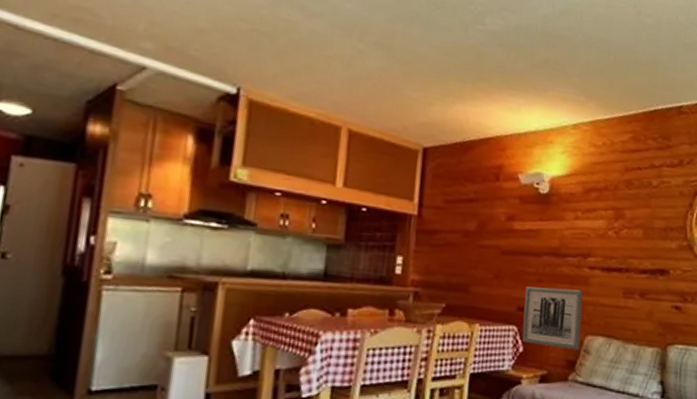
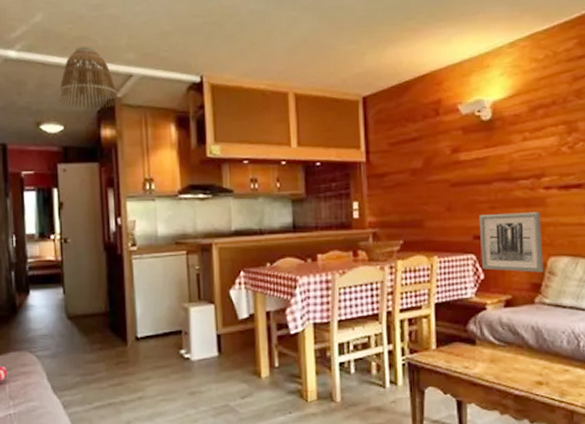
lamp shade: none [29,18,123,100] -> present [57,46,121,109]

